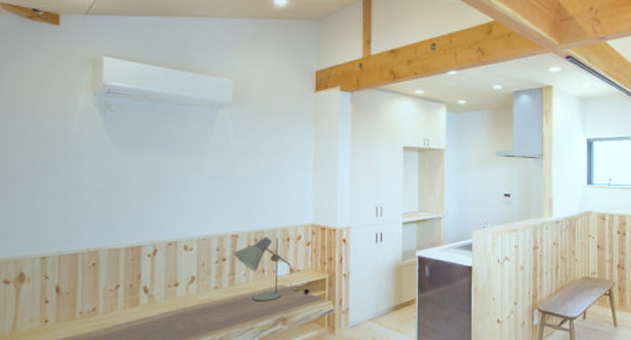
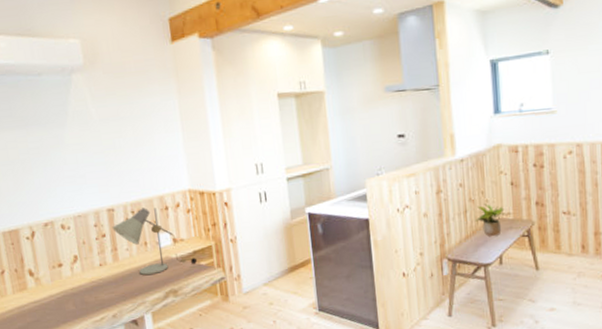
potted plant: none [565,262,591,292] -> present [475,204,505,236]

